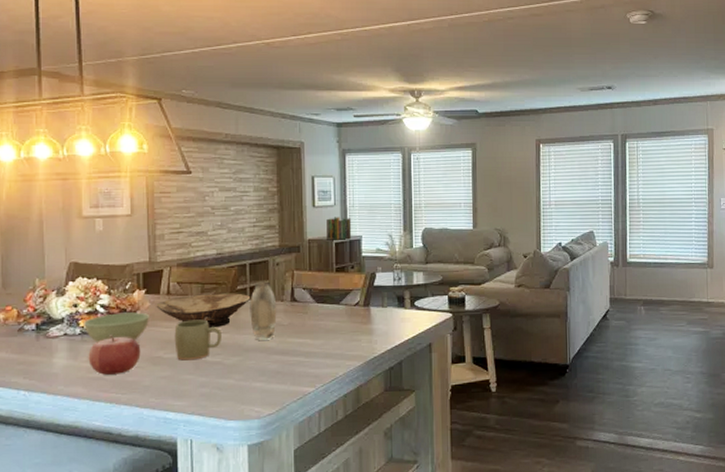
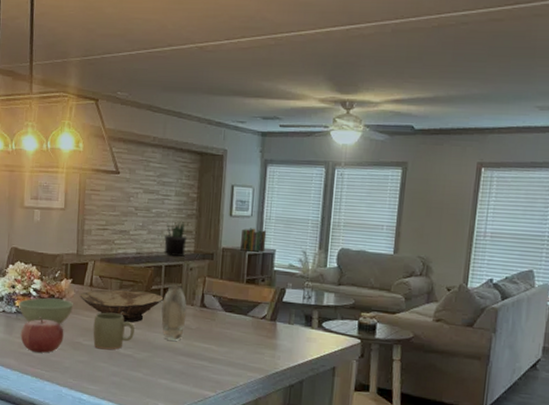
planter: none [246,217,271,253] -> present [164,221,187,256]

